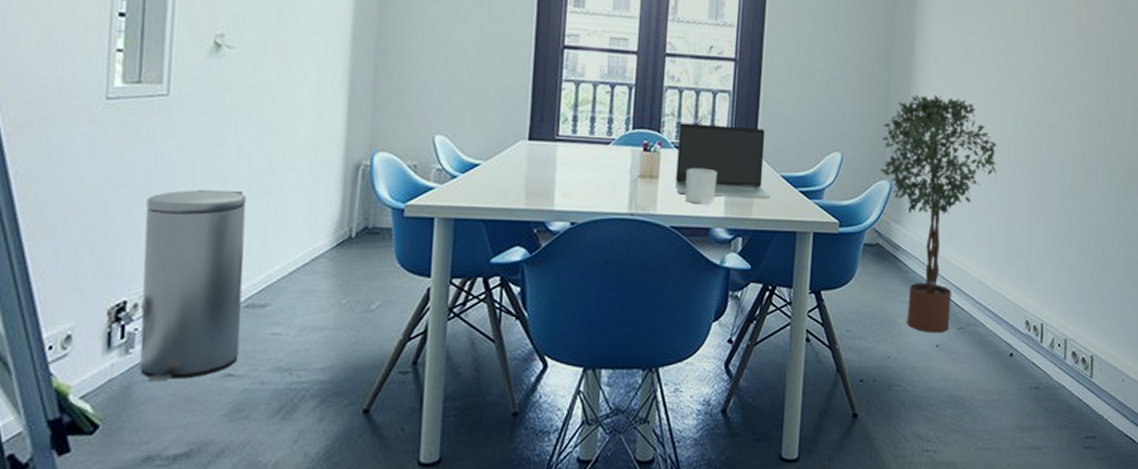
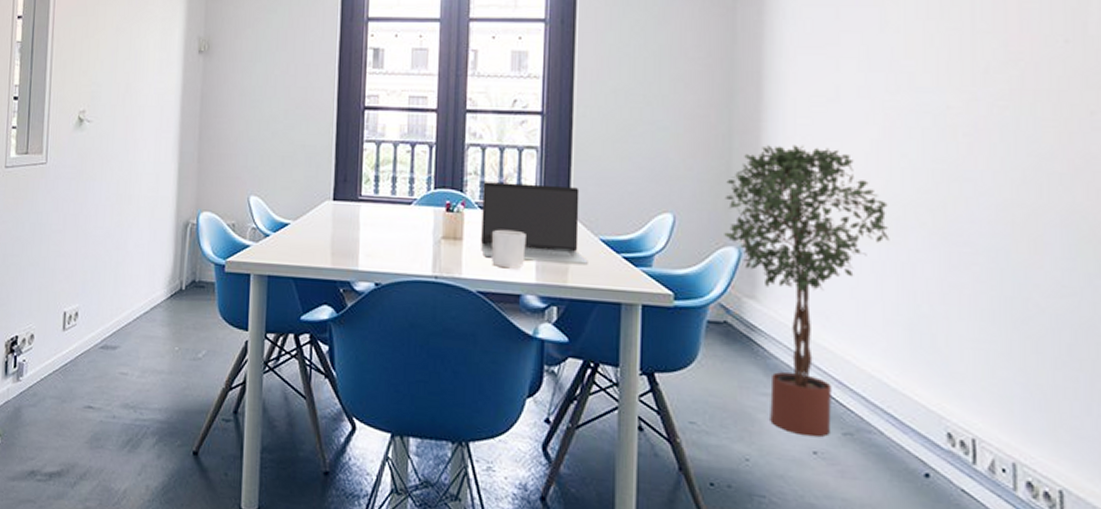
pedal bin: present [139,189,247,382] -> none [26,243,102,408]

